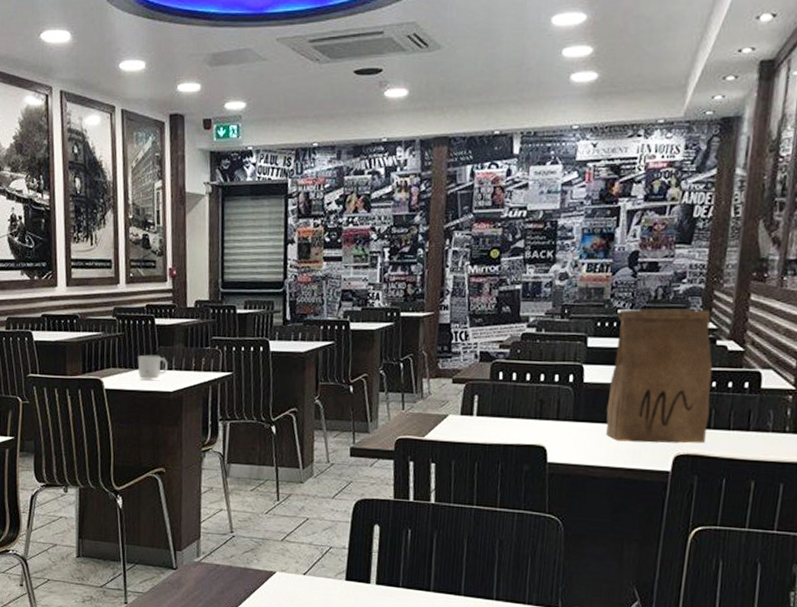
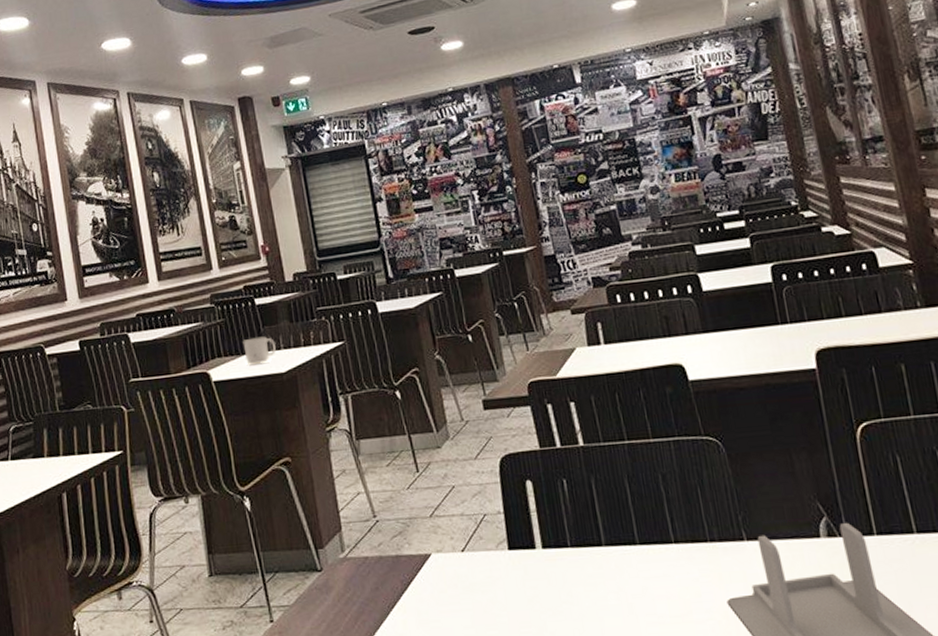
paper bag: present [606,308,713,444] -> none [718,199,842,346]

